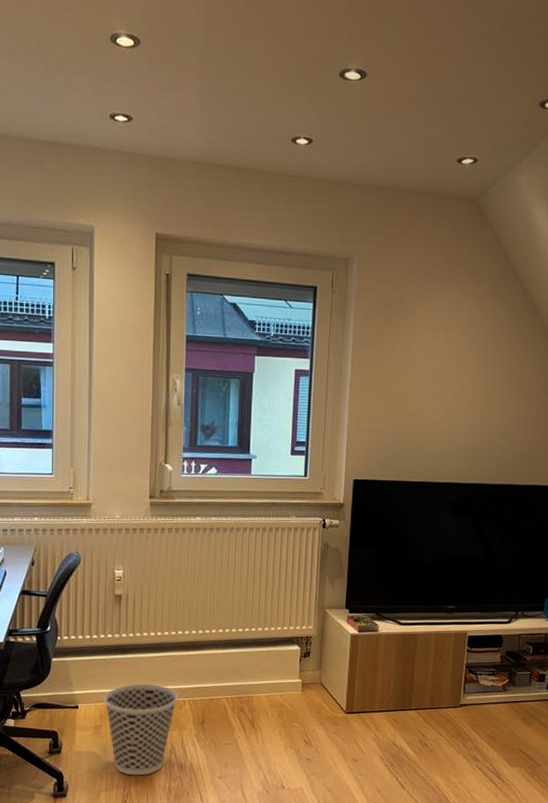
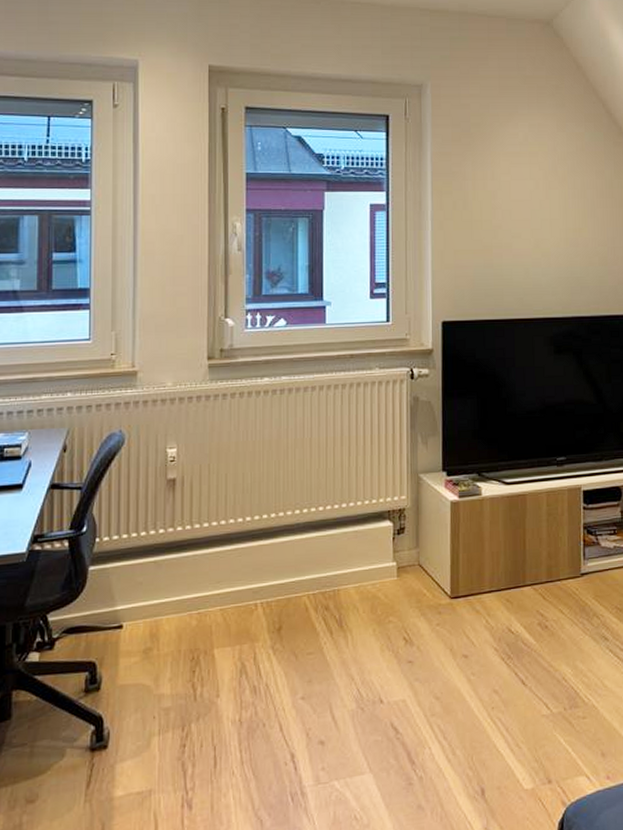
wastebasket: present [104,683,178,776] -> none [155,586,248,710]

